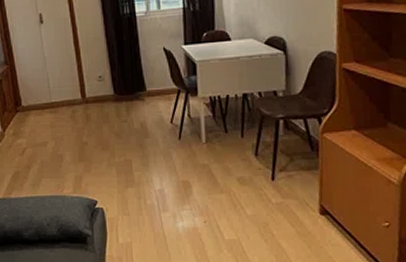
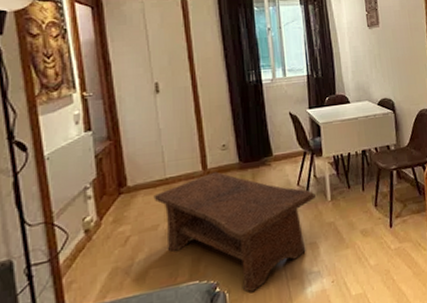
coffee table: none [42,101,189,214] -> present [153,171,316,292]

